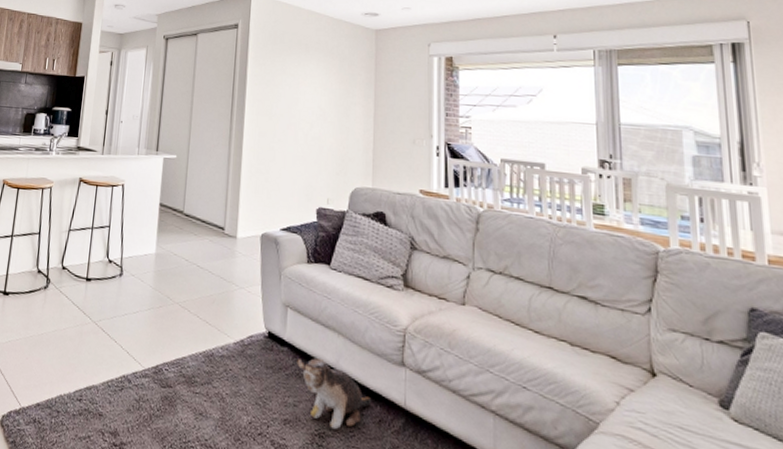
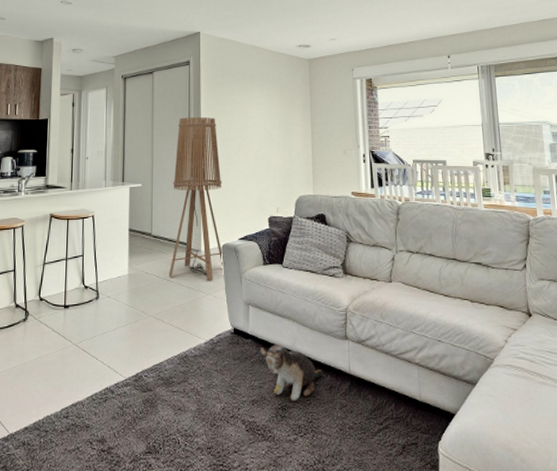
floor lamp: none [199,86,266,274] -> present [168,117,225,281]

